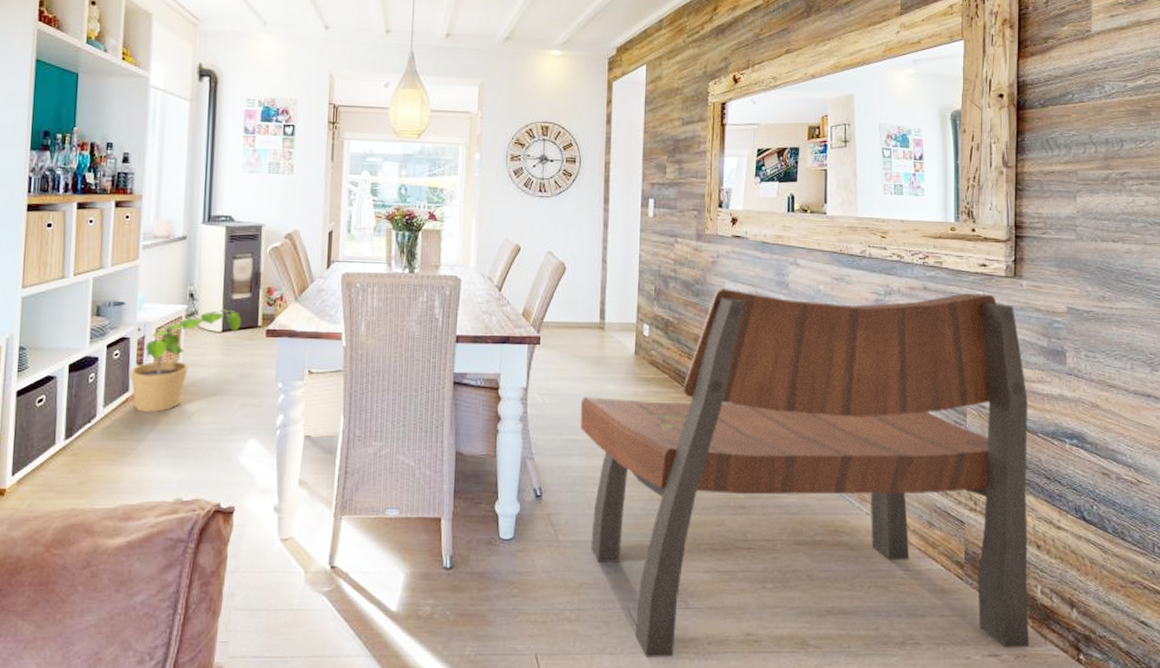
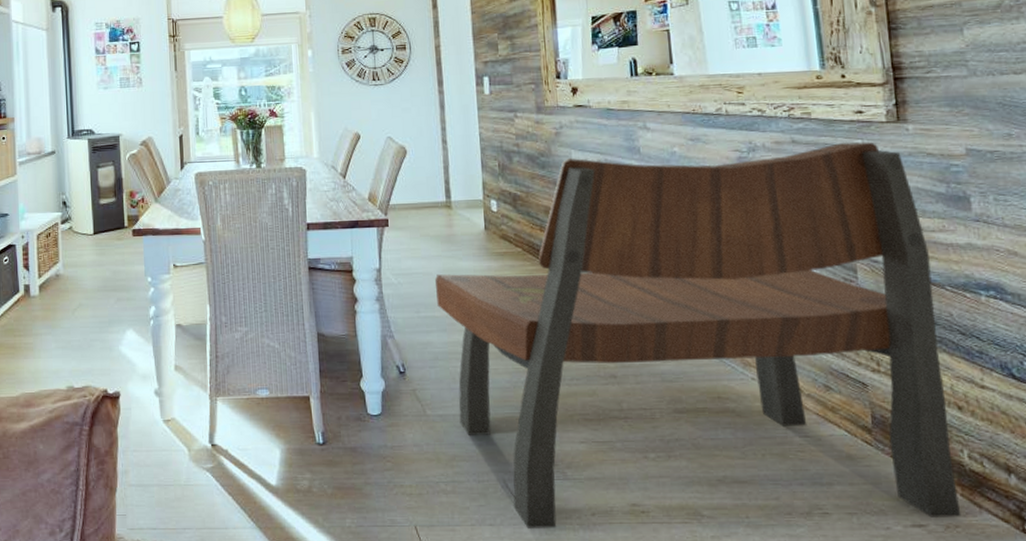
potted plant: present [130,309,242,412] -> none [19,214,110,310]

